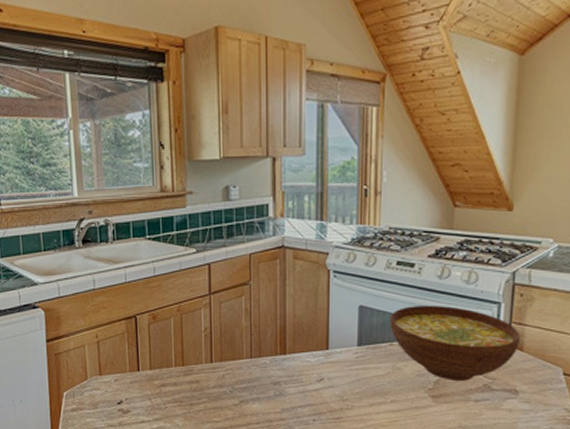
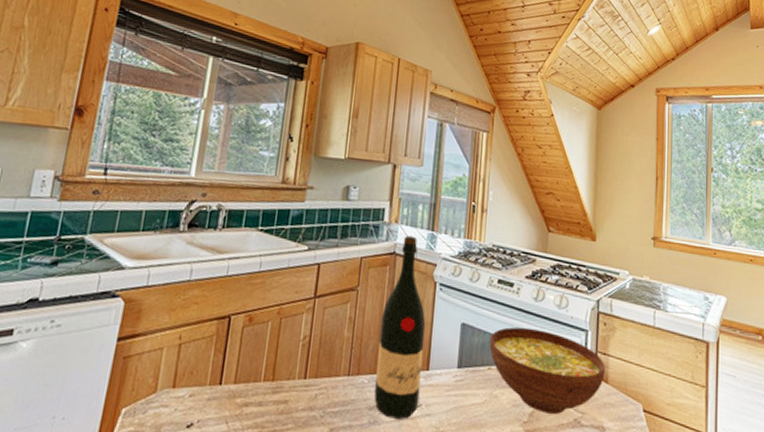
wine bottle: none [276,228,322,391] -> present [373,235,426,419]

